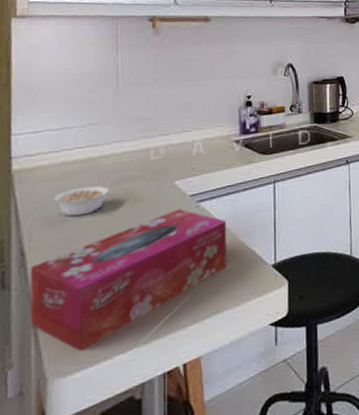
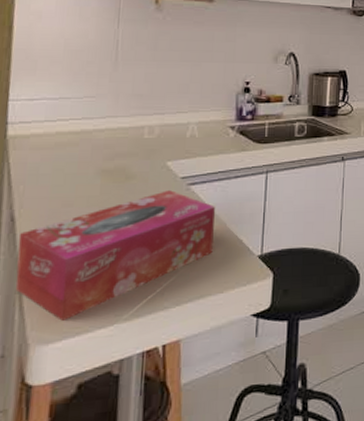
legume: present [53,185,110,217] -> none [46,158,102,188]

